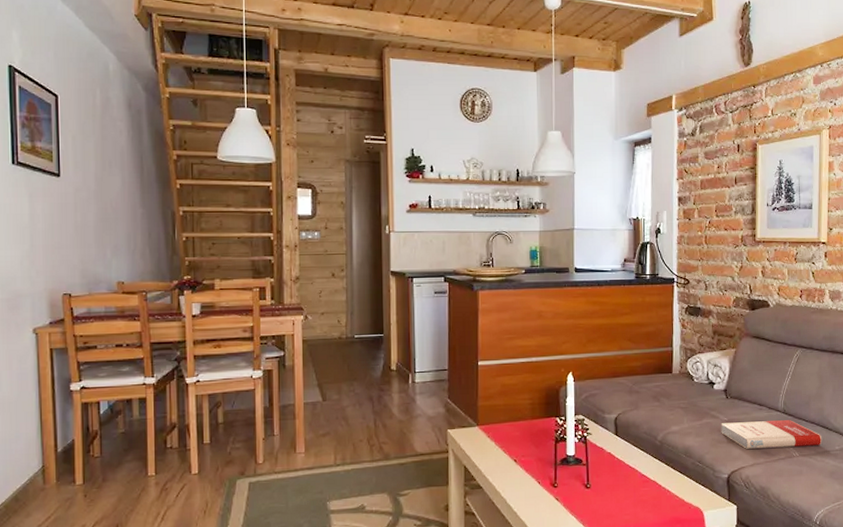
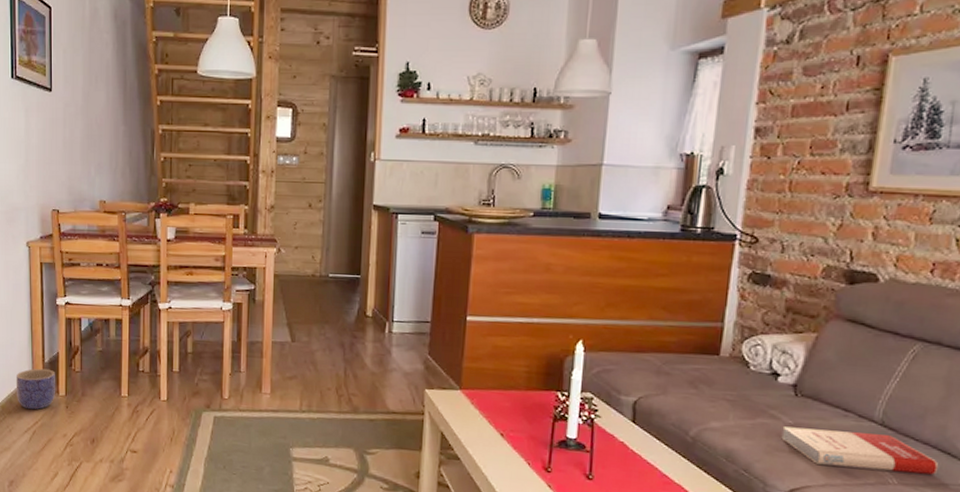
planter: none [22,458,71,505] -> present [15,368,55,410]

